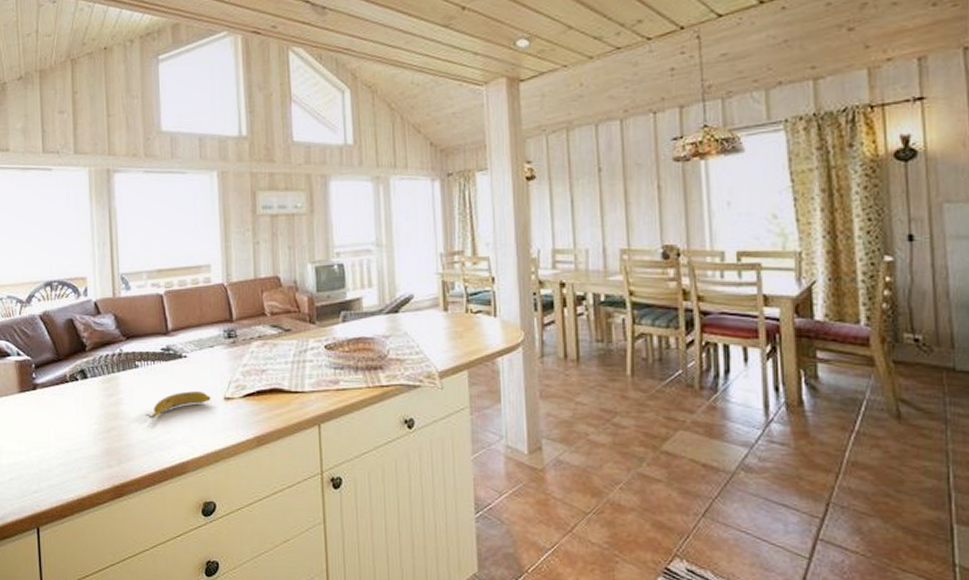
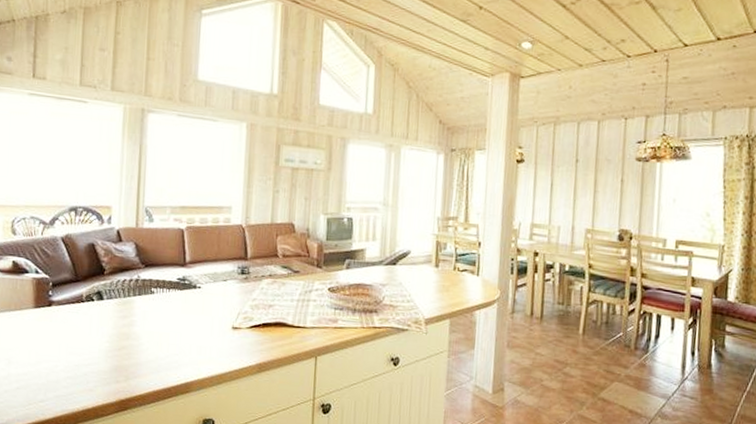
banana: present [145,391,211,419] -> none [156,319,220,341]

